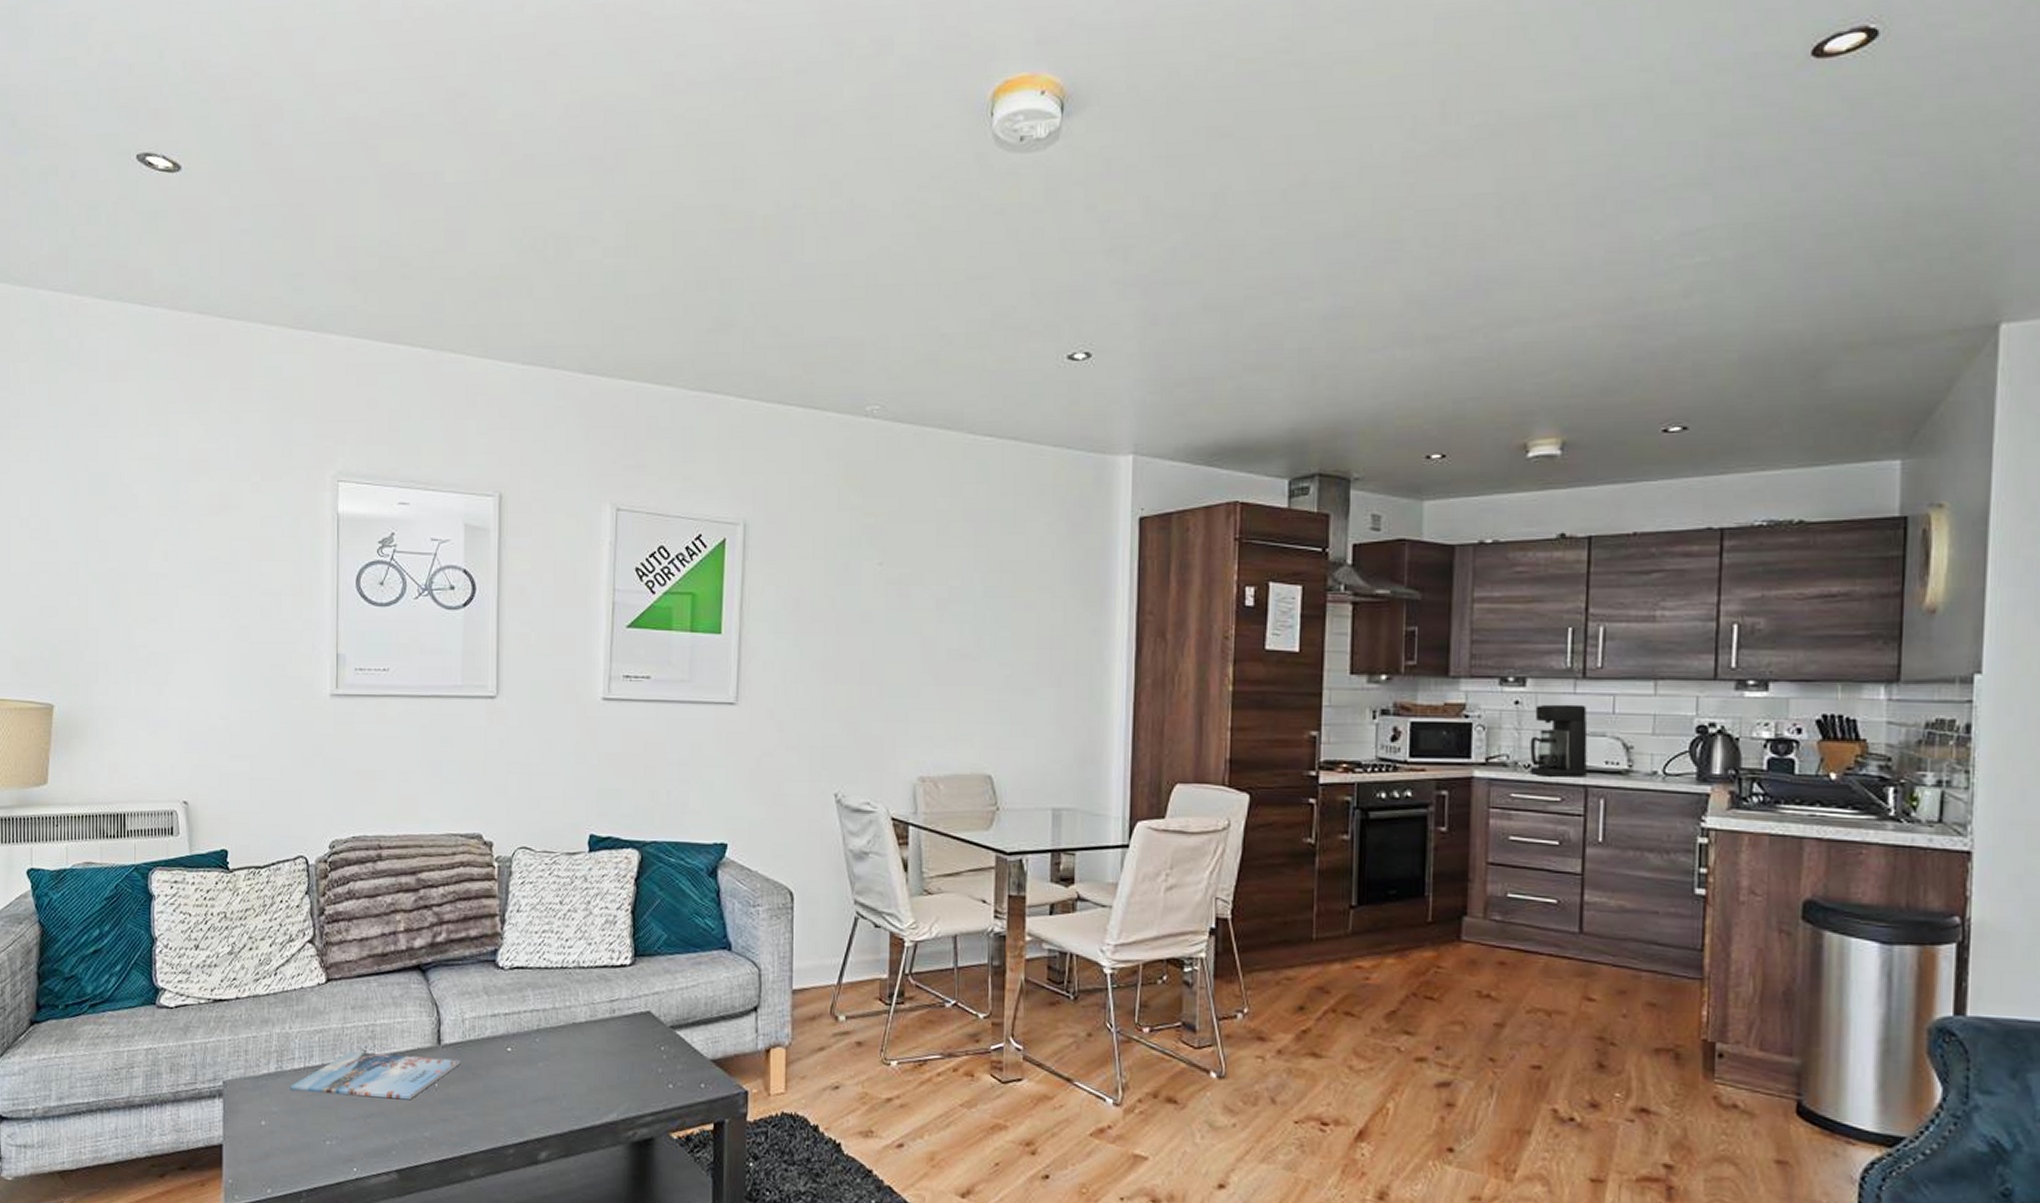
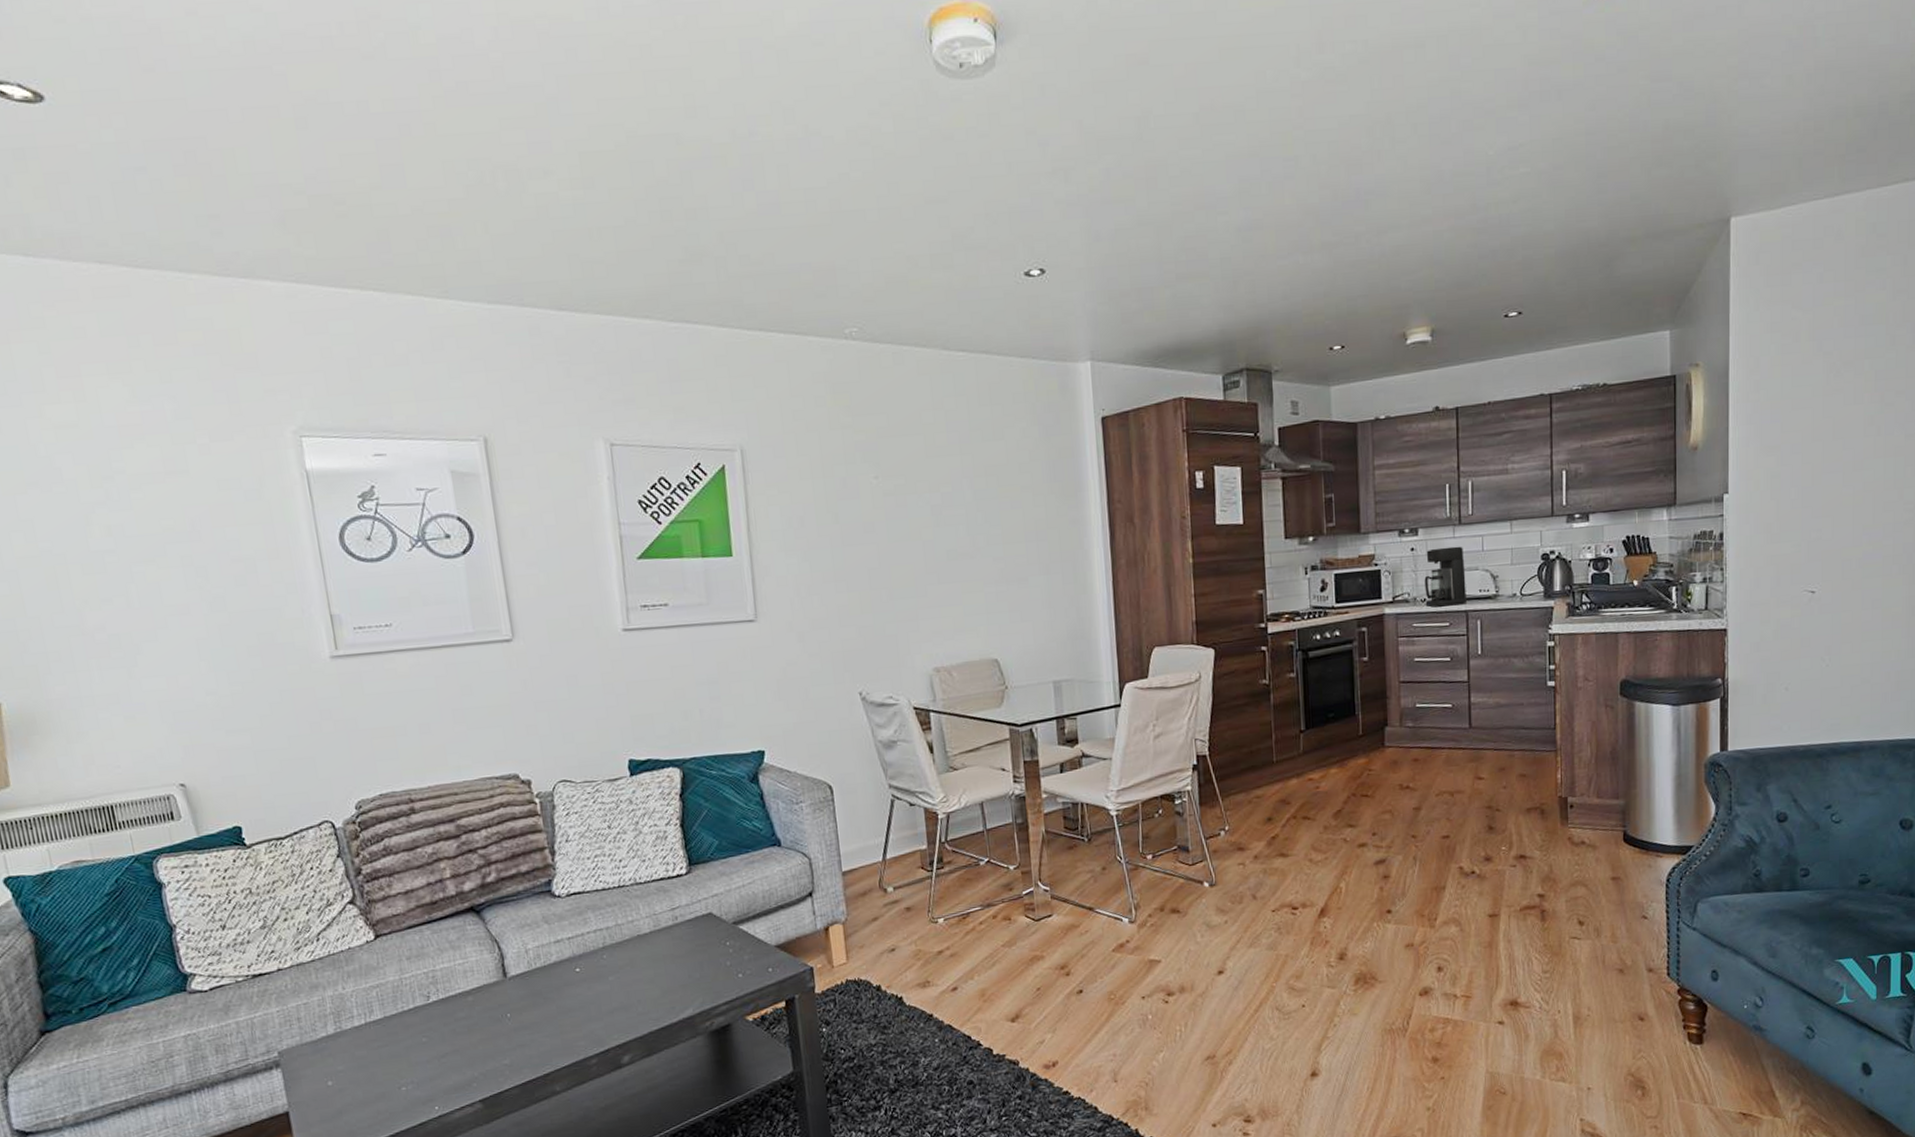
magazine: present [290,1052,461,1100] -> none [353,988,531,1047]

